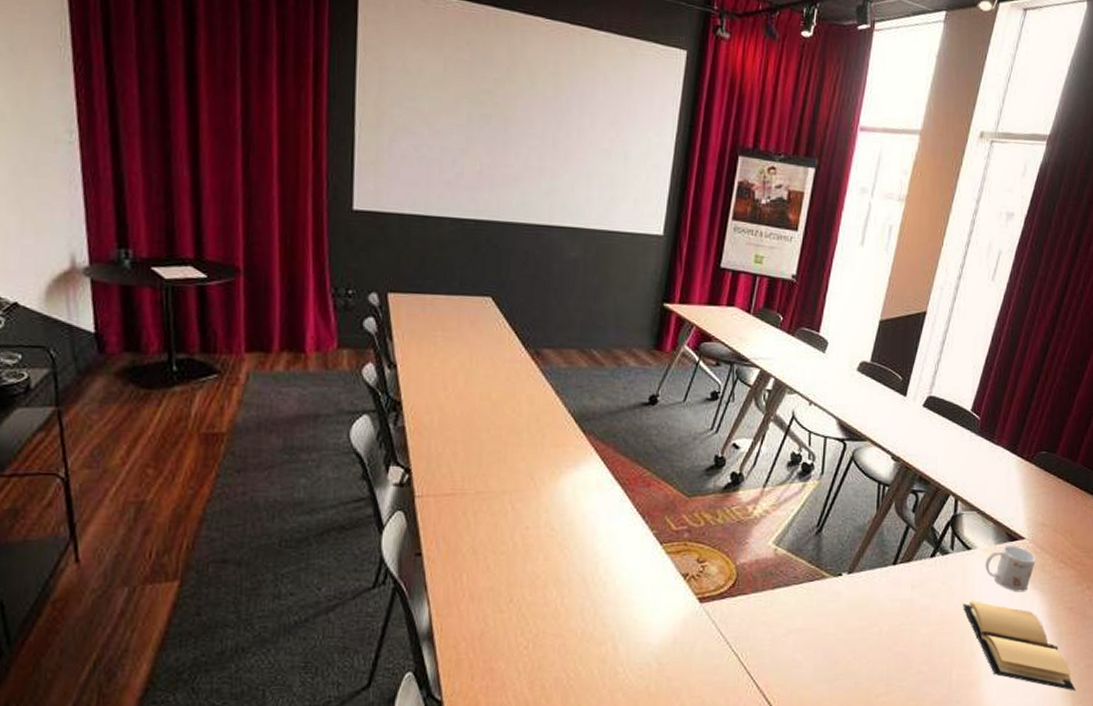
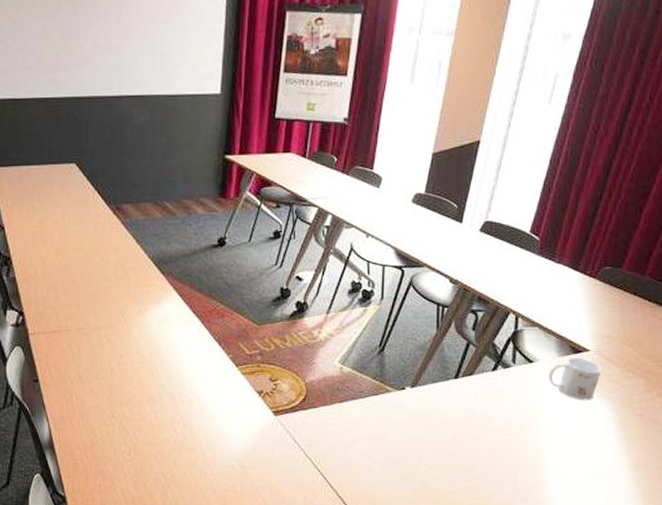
book: present [962,599,1076,691] -> none [526,408,647,492]

